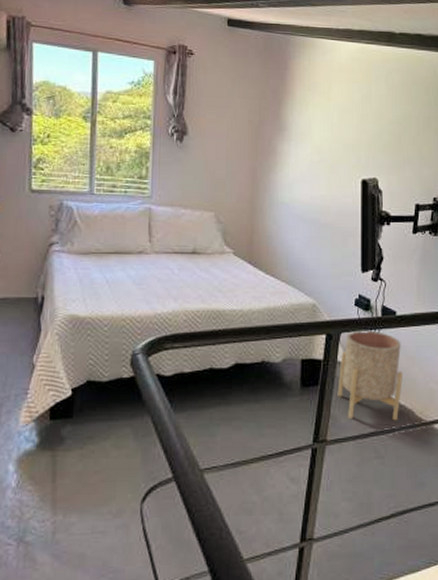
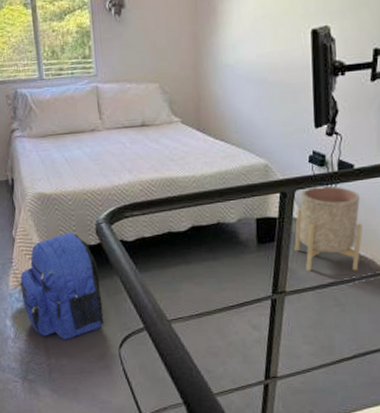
backpack: none [33,362,128,490] -> present [20,232,104,339]

